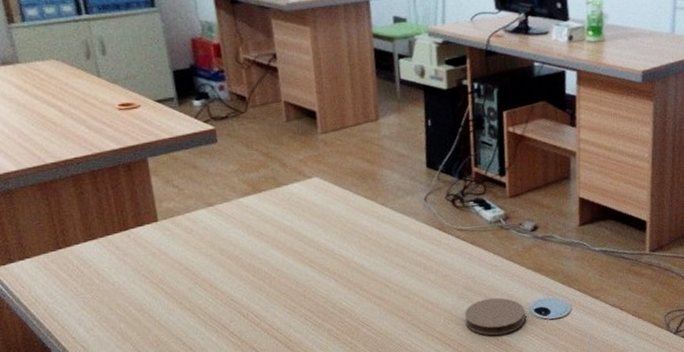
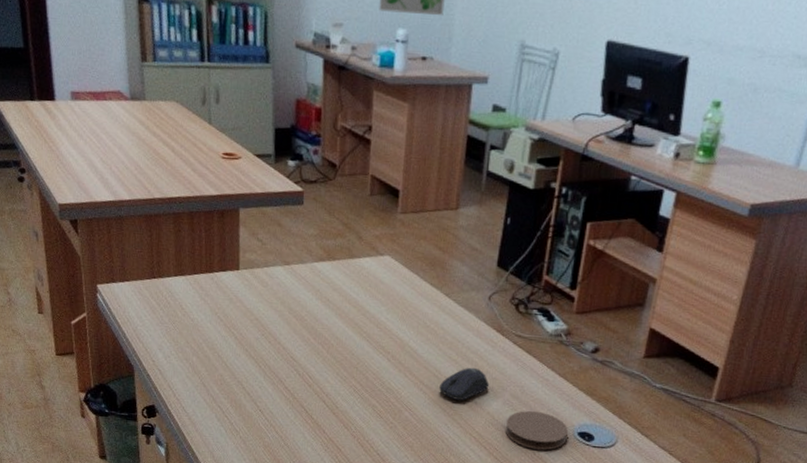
computer mouse: none [392,269,442,305] -> present [439,367,490,400]

